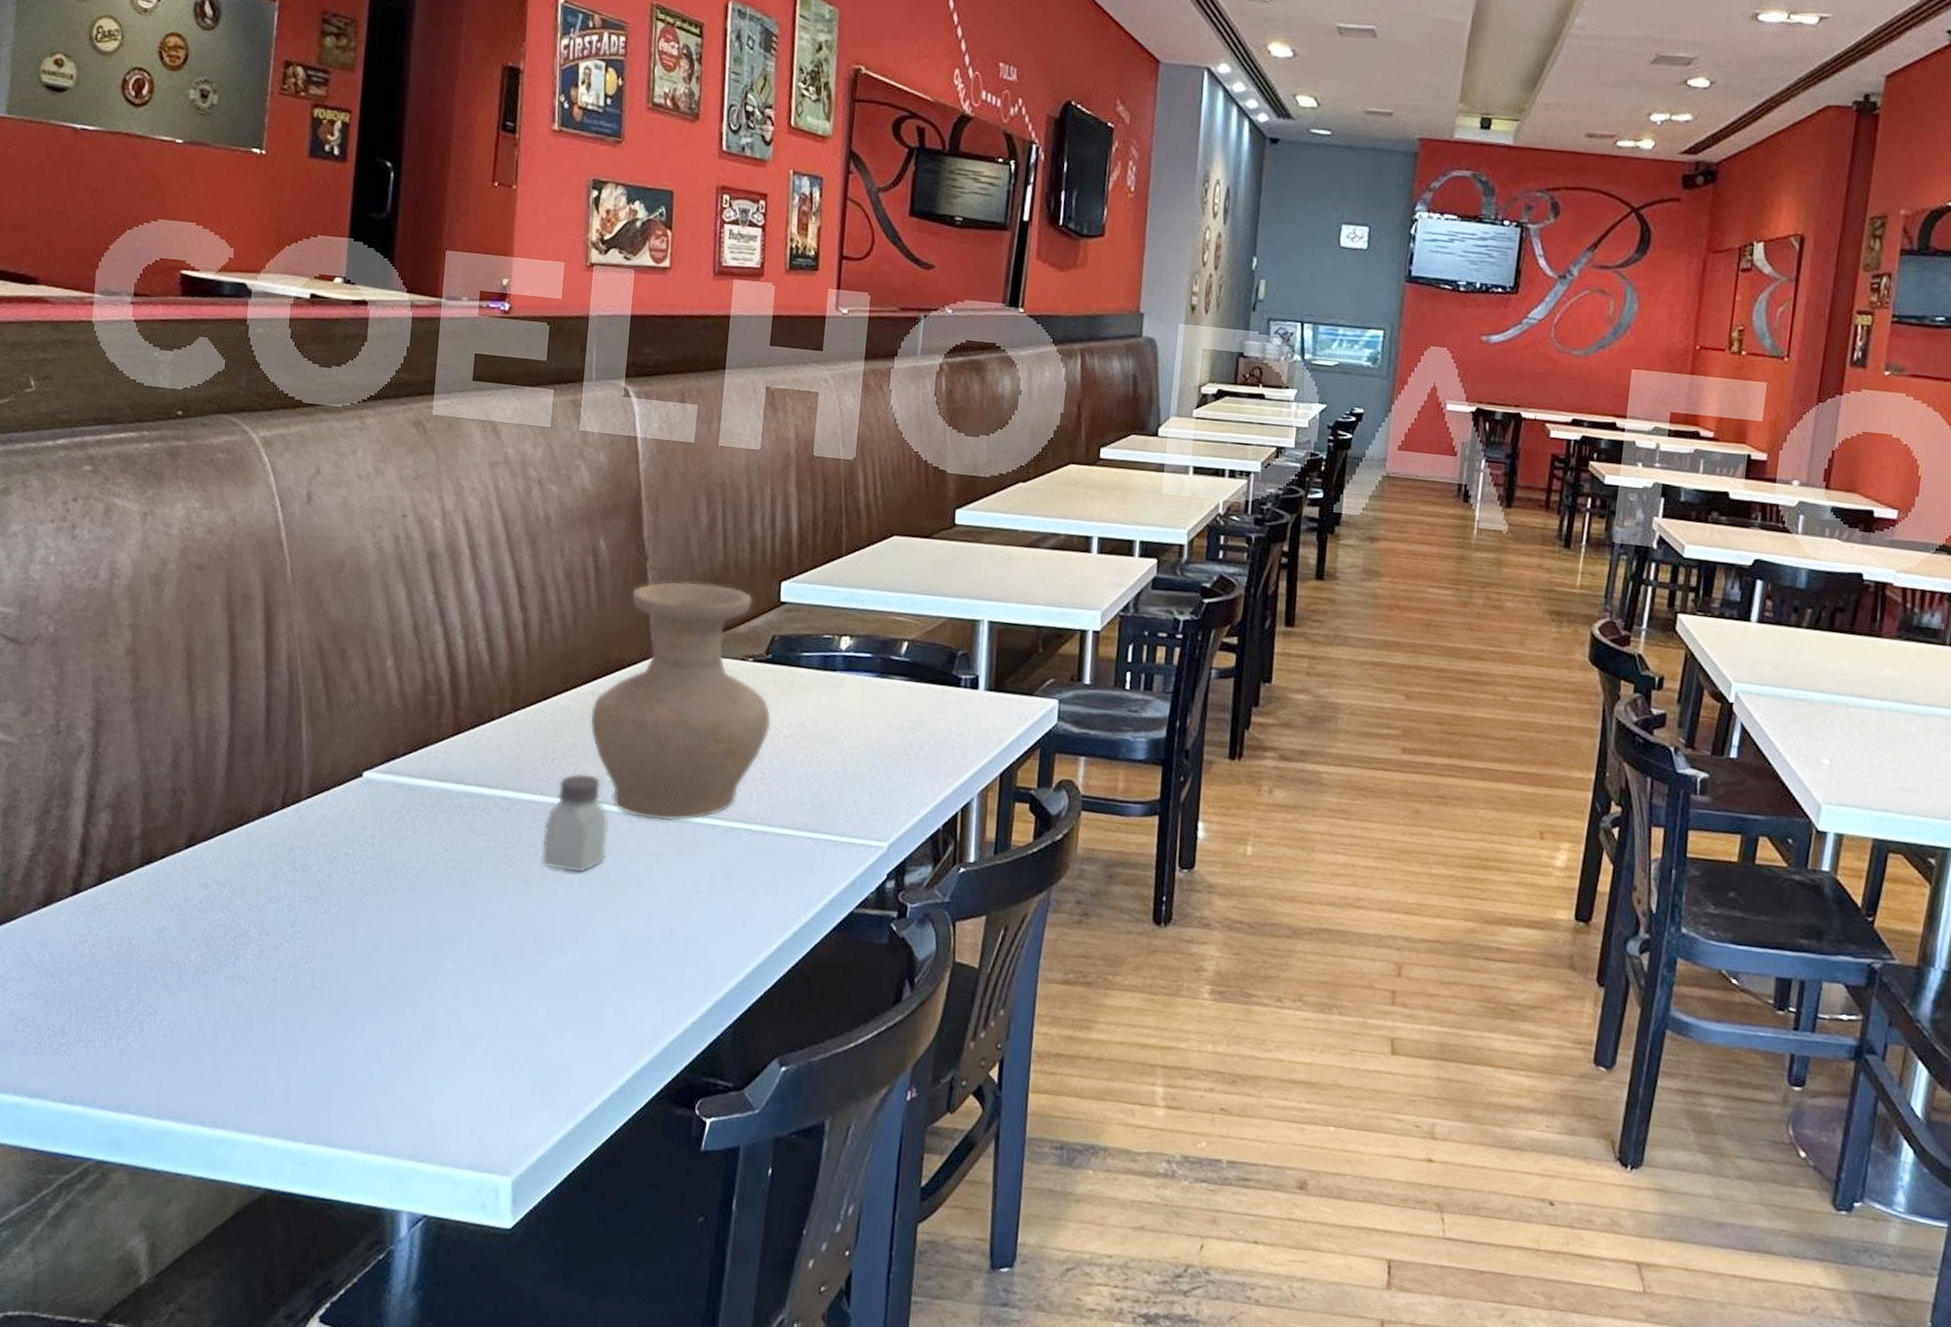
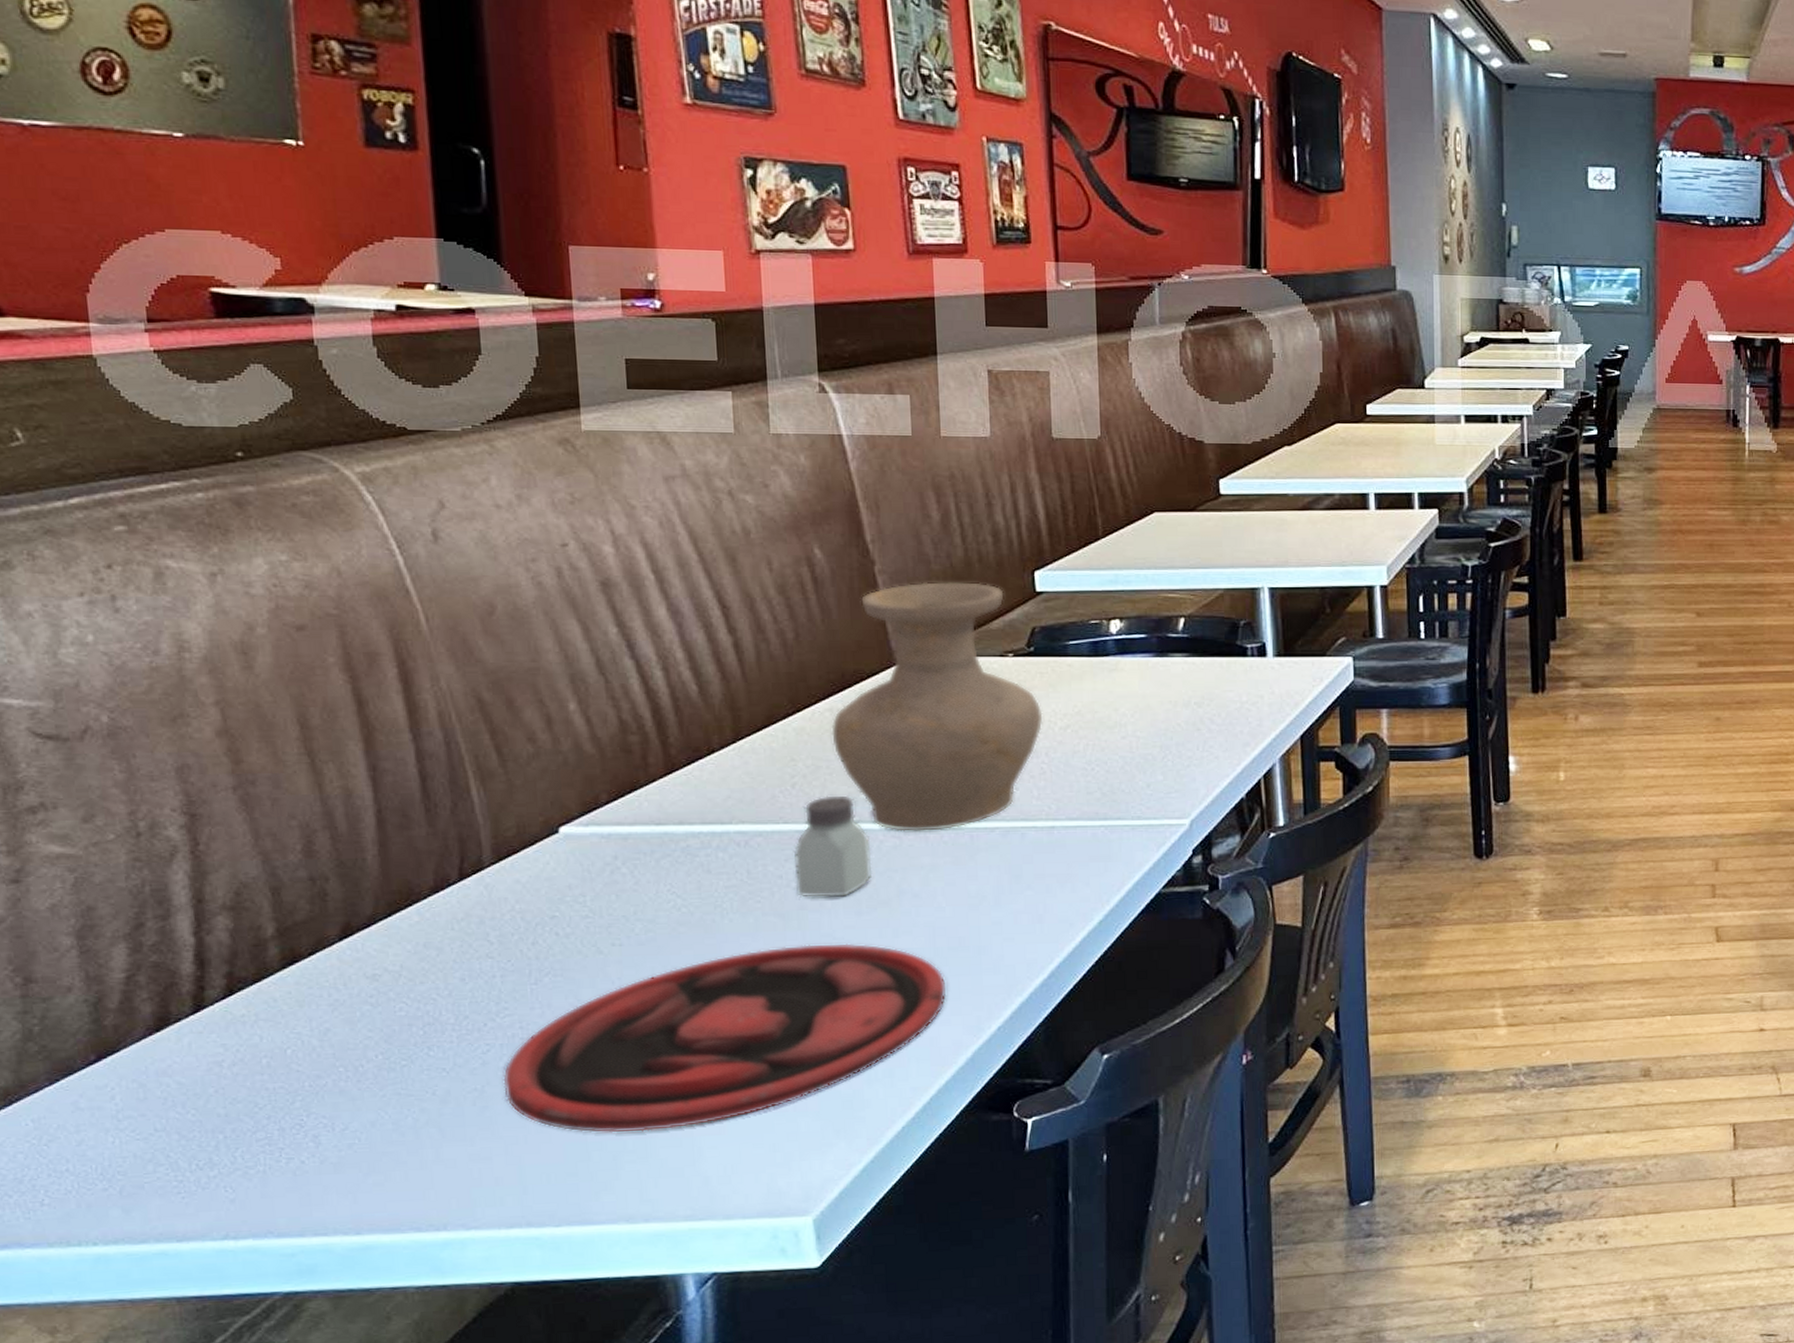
plate: none [286,911,655,1070] -> present [503,943,947,1134]

